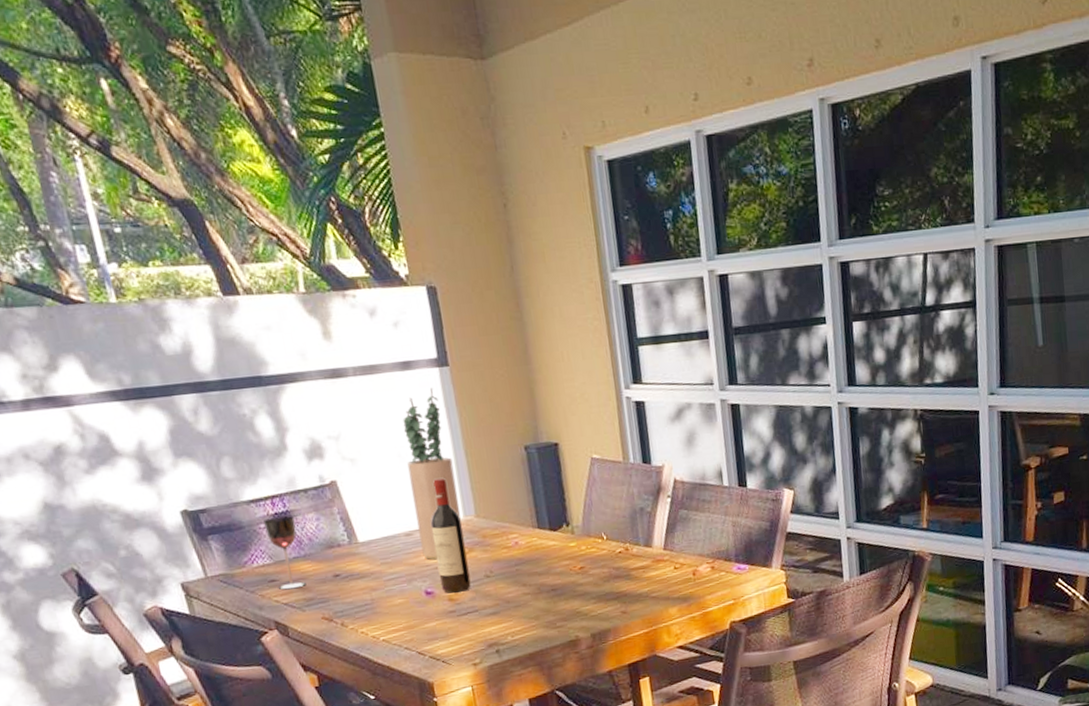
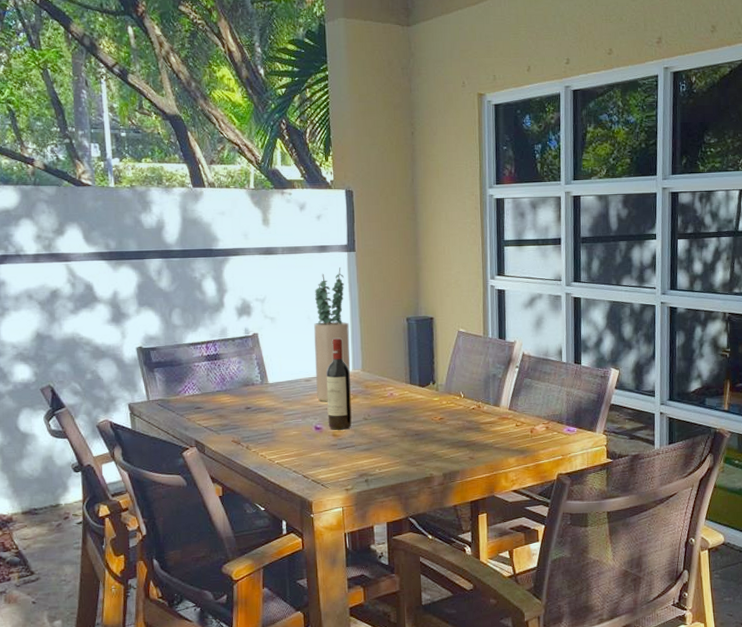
wineglass: present [263,516,306,589] -> none [198,358,224,415]

